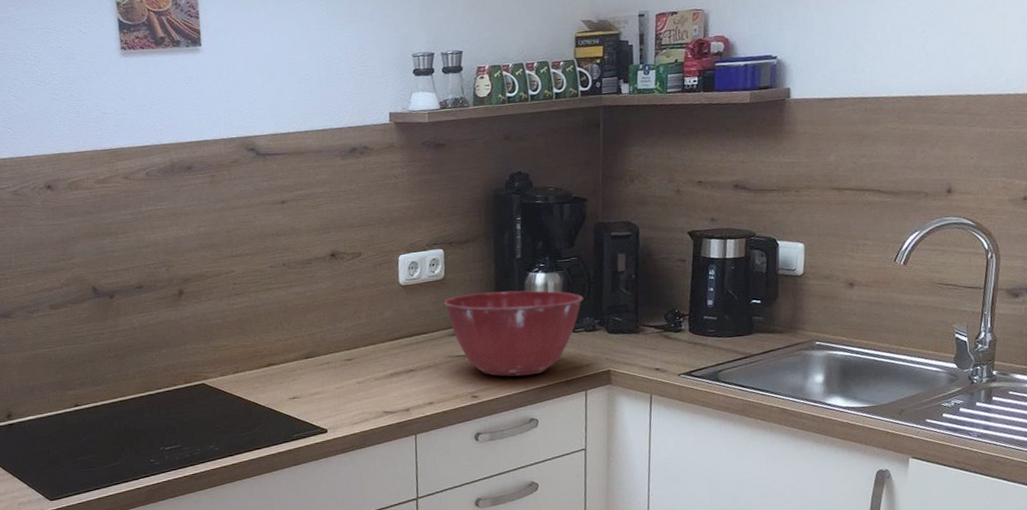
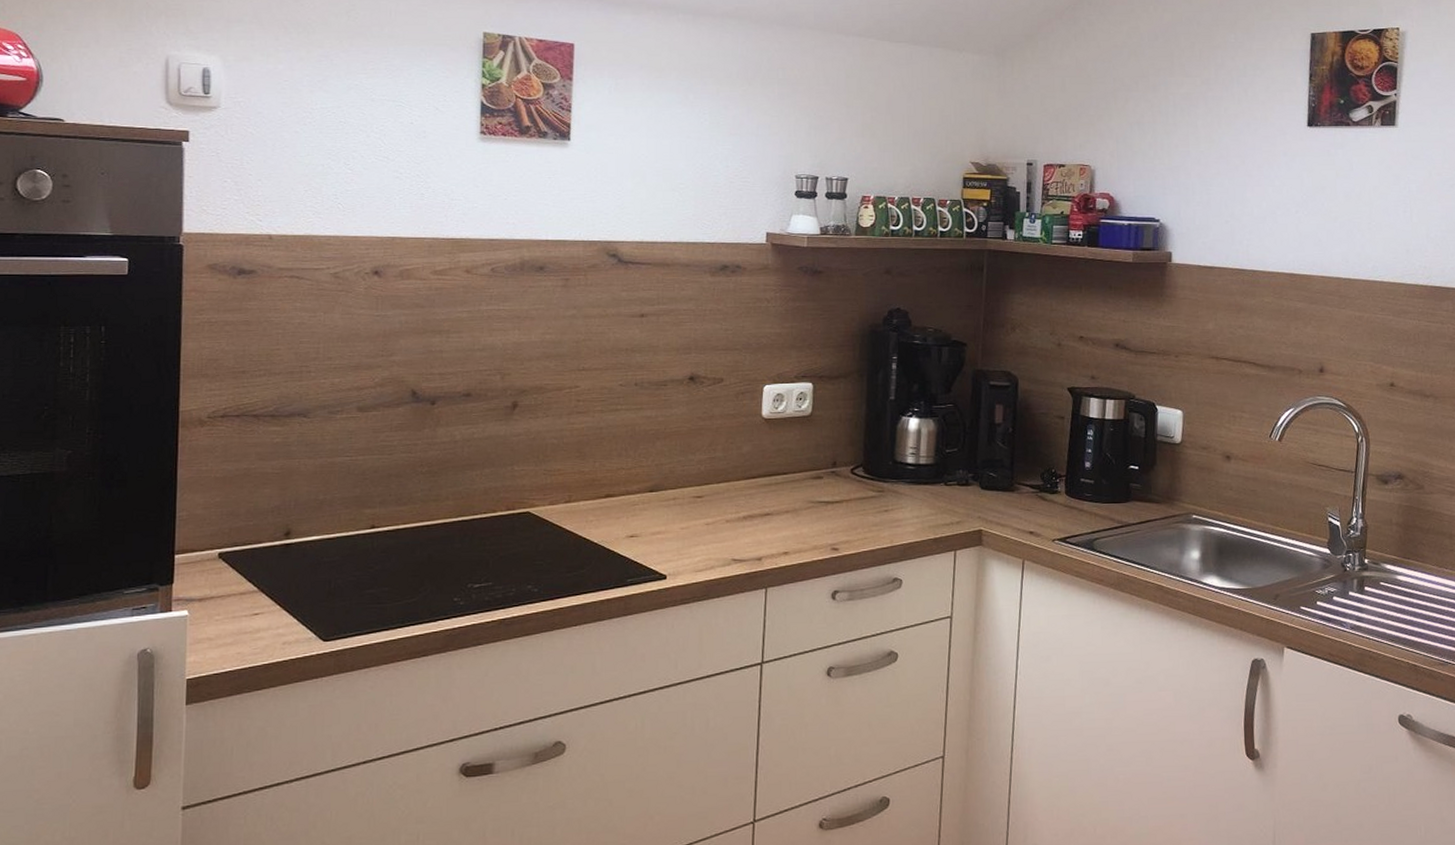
mixing bowl: present [444,290,584,377] -> none [809,434,958,530]

